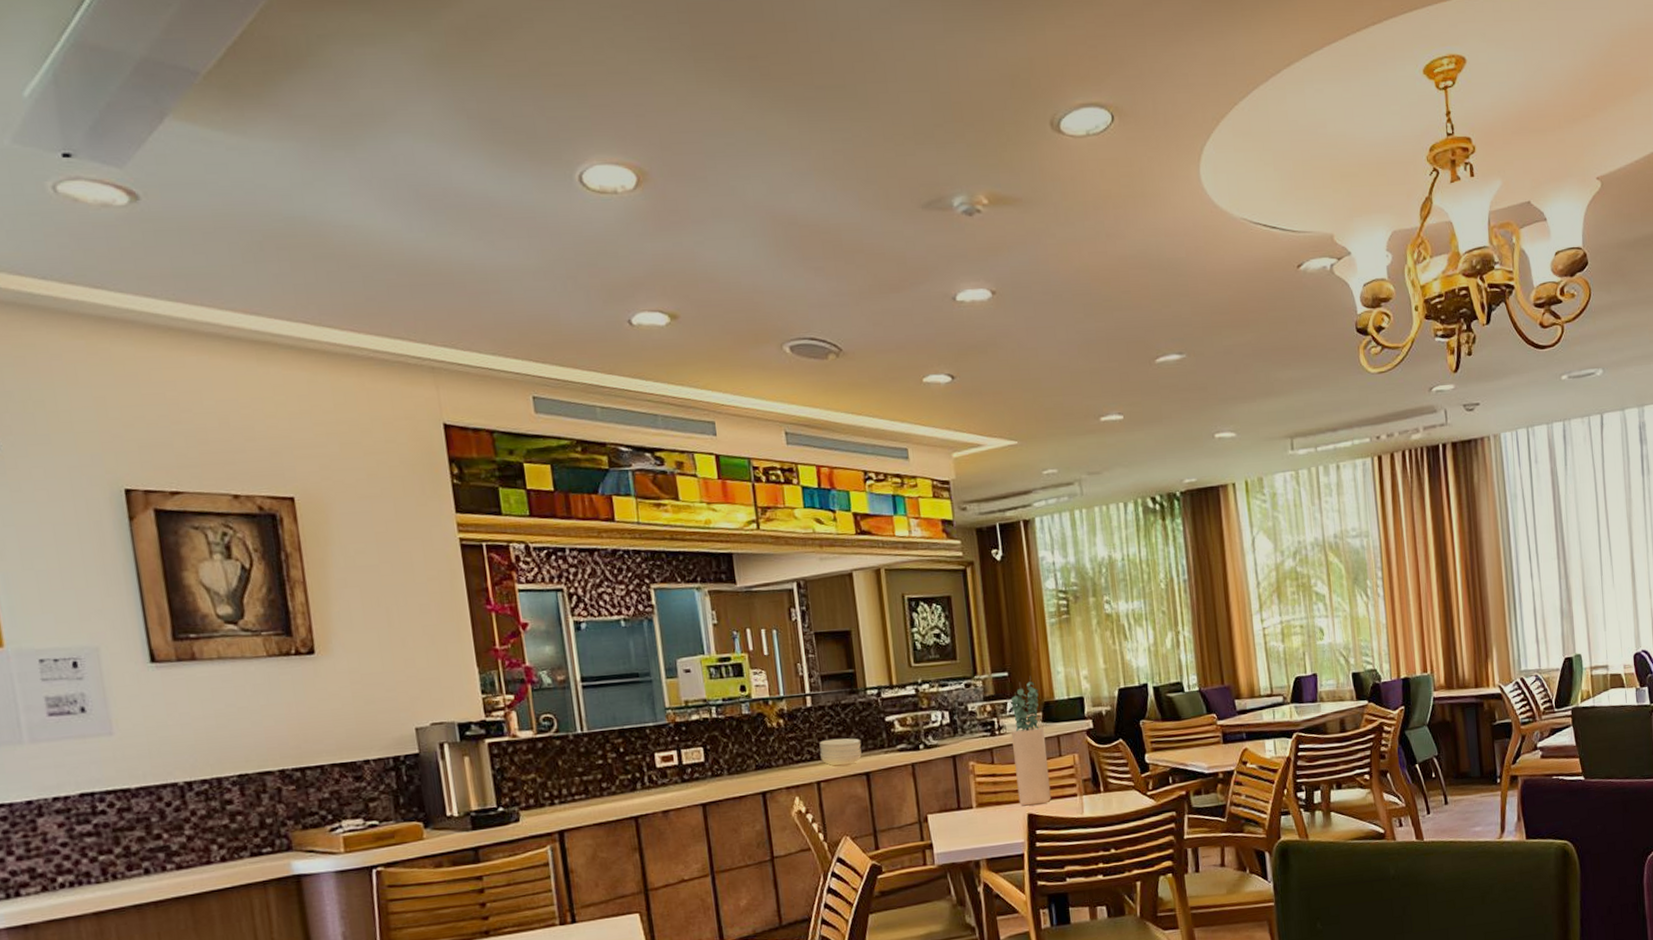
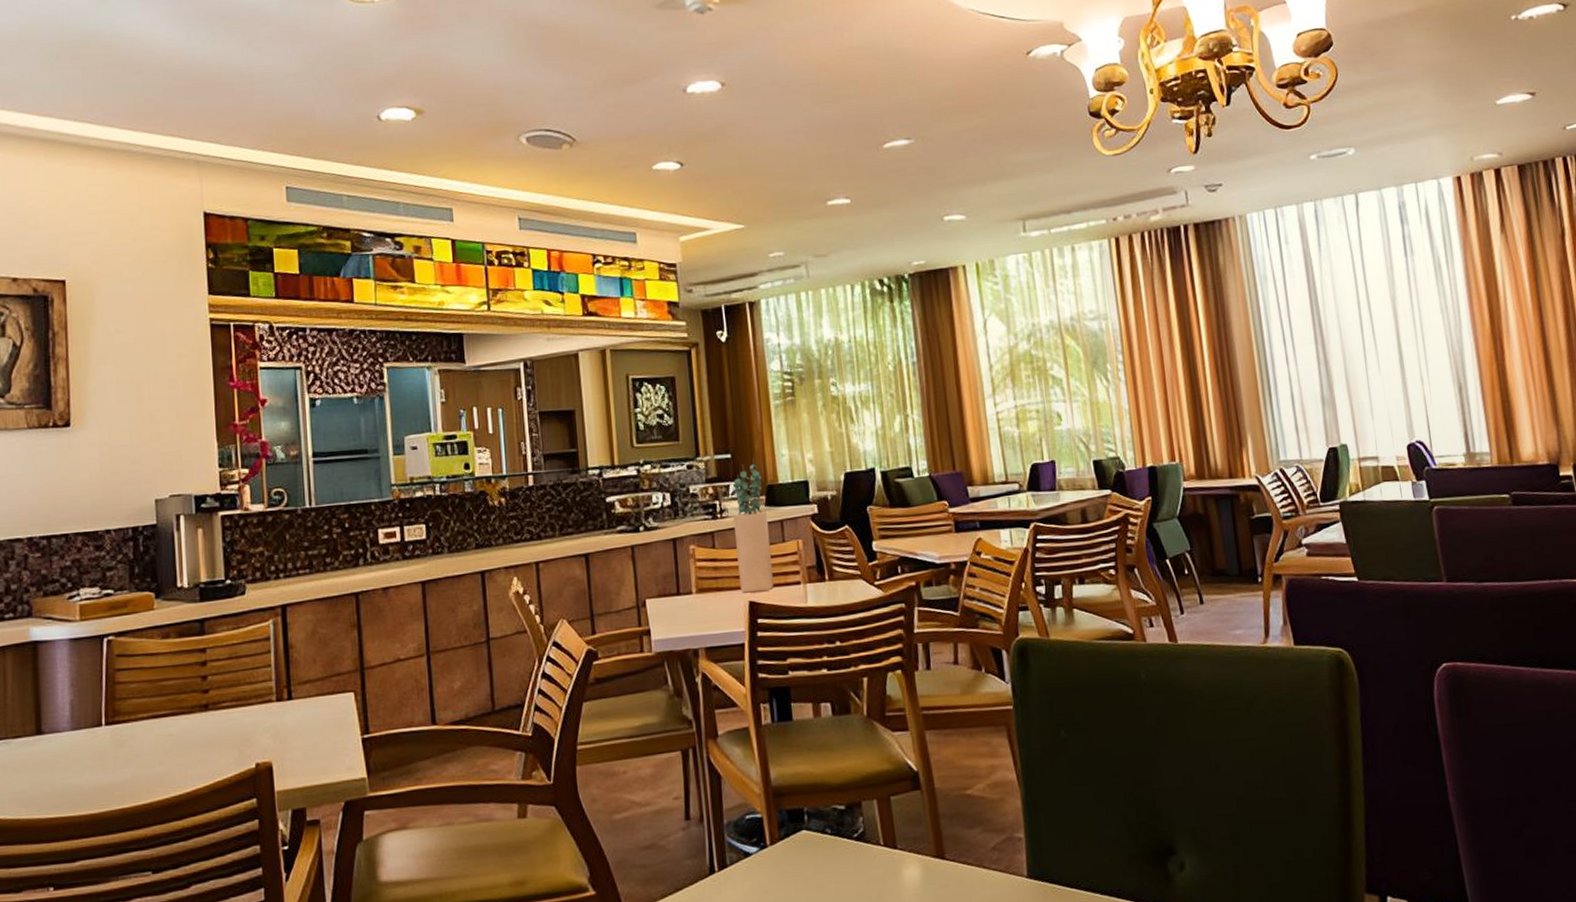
bowl: present [819,738,862,767] -> none [539,518,582,548]

